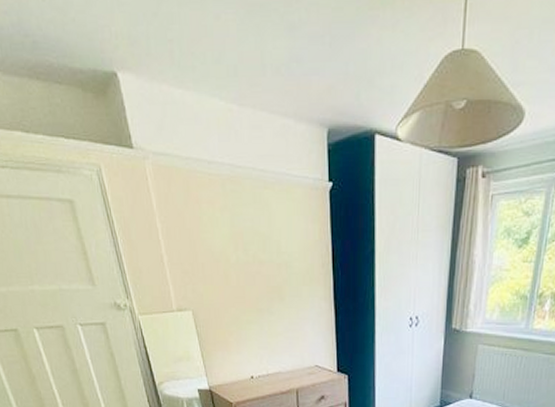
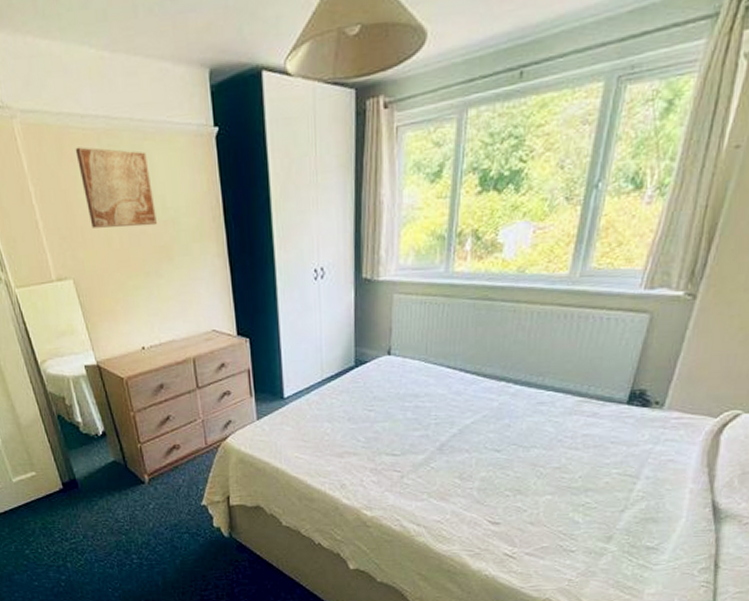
wall art: none [201,191,271,267] -> present [75,147,157,228]

